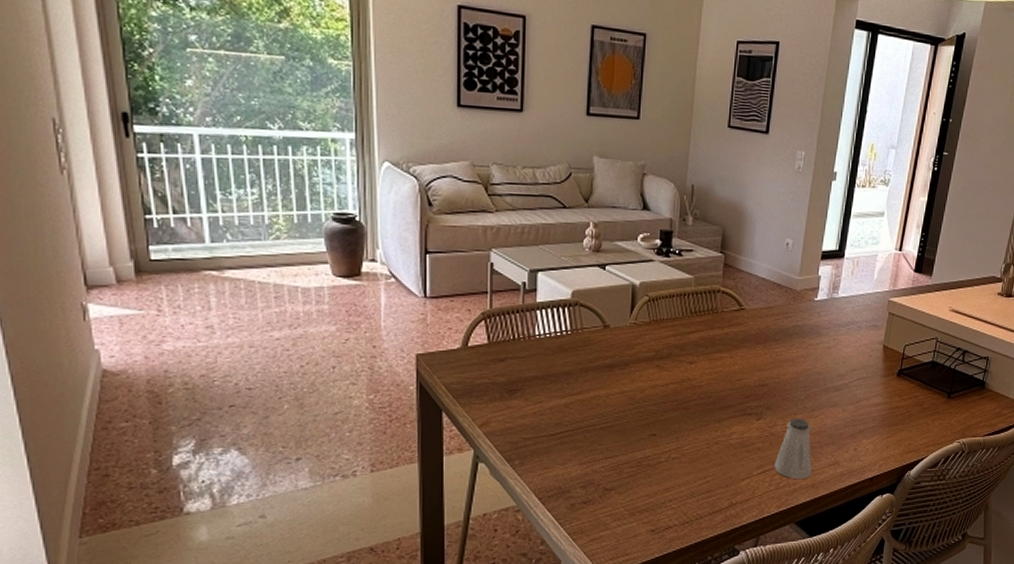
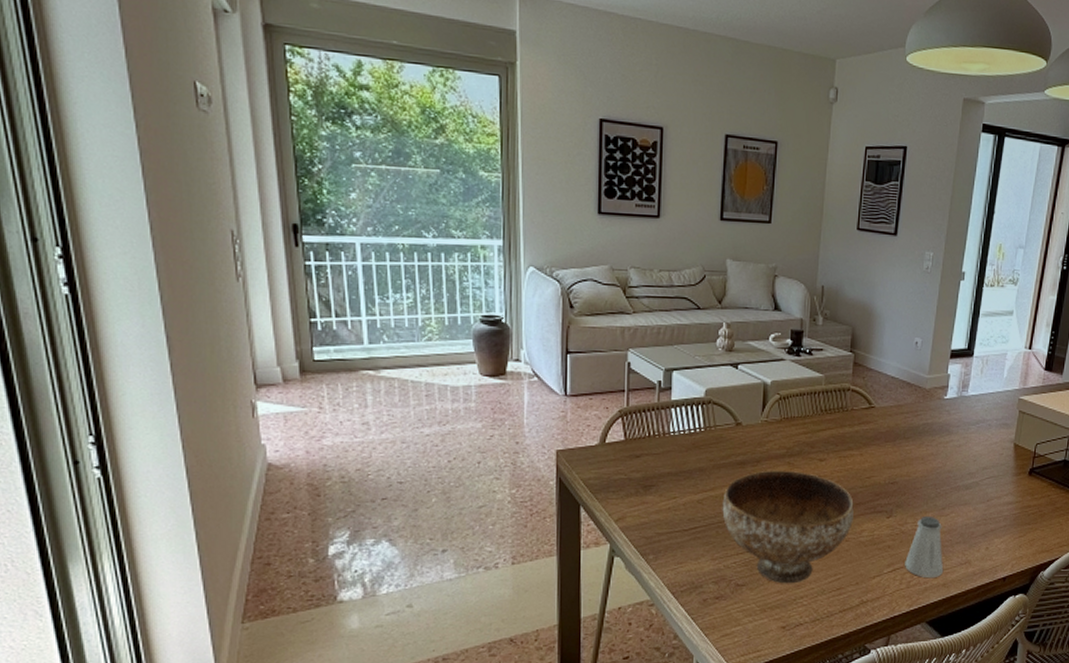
bowl: none [590,373,724,488] -> present [722,470,854,584]

